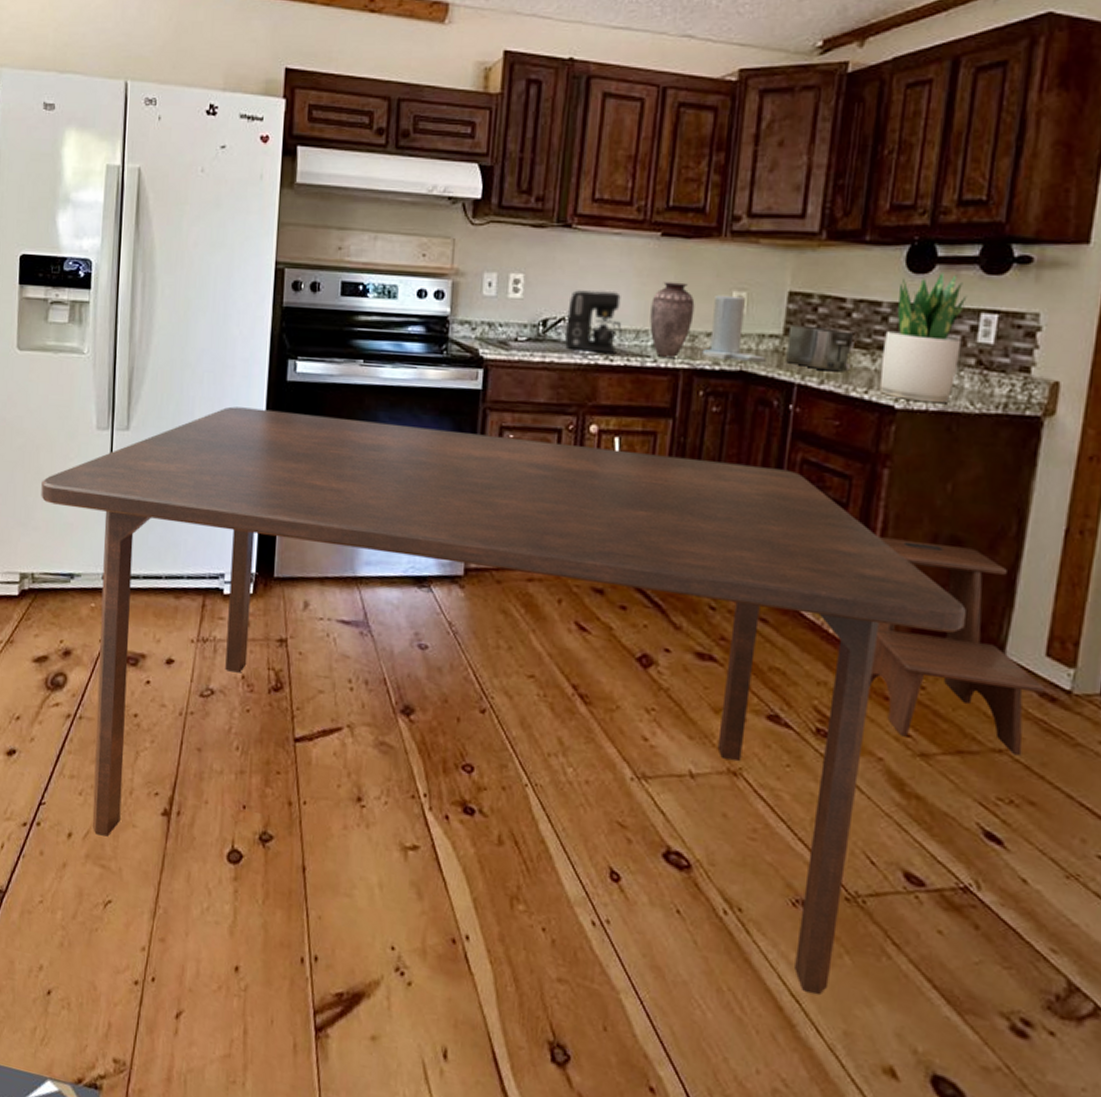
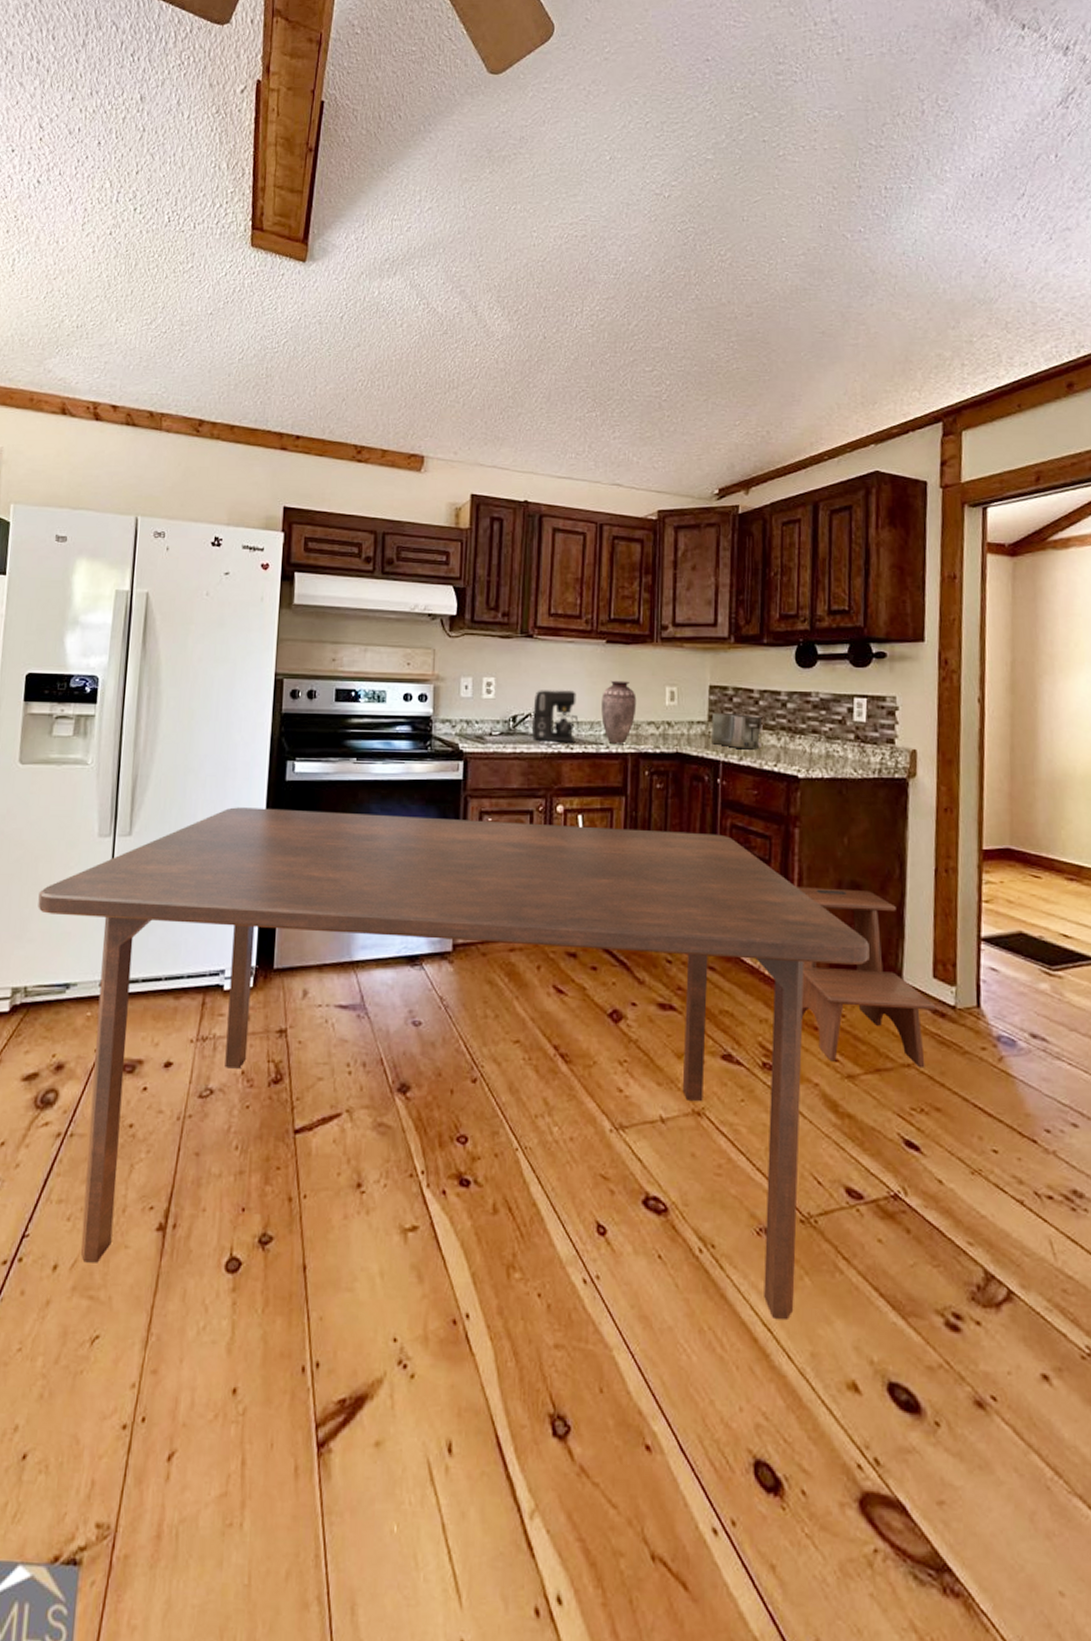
paper towel: present [702,294,766,363] -> none [645,690,696,745]
planter: present [879,273,968,404] -> none [784,667,843,772]

